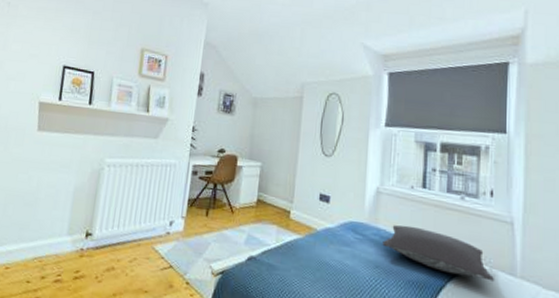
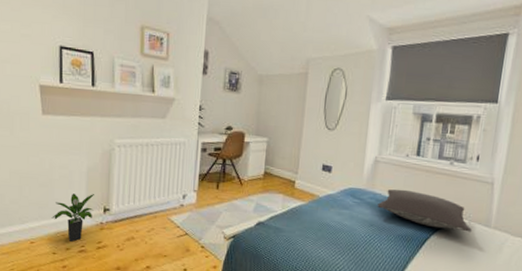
potted plant: none [31,215,78,269] -> present [52,193,94,242]

